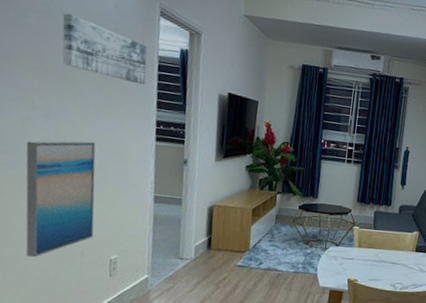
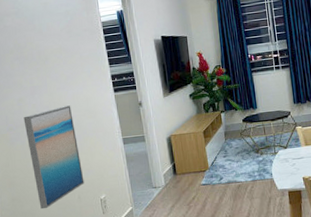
wall art: present [62,13,147,85] -> none [28,9,97,50]

